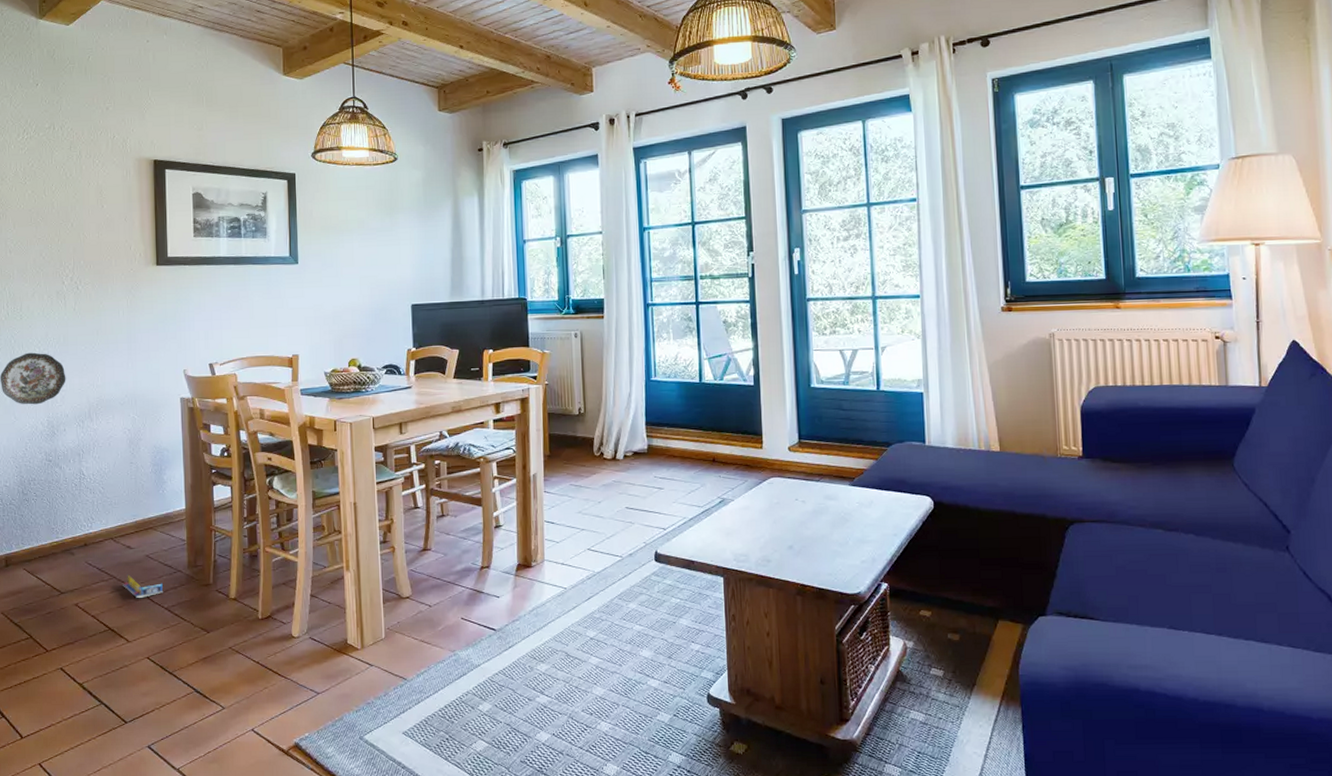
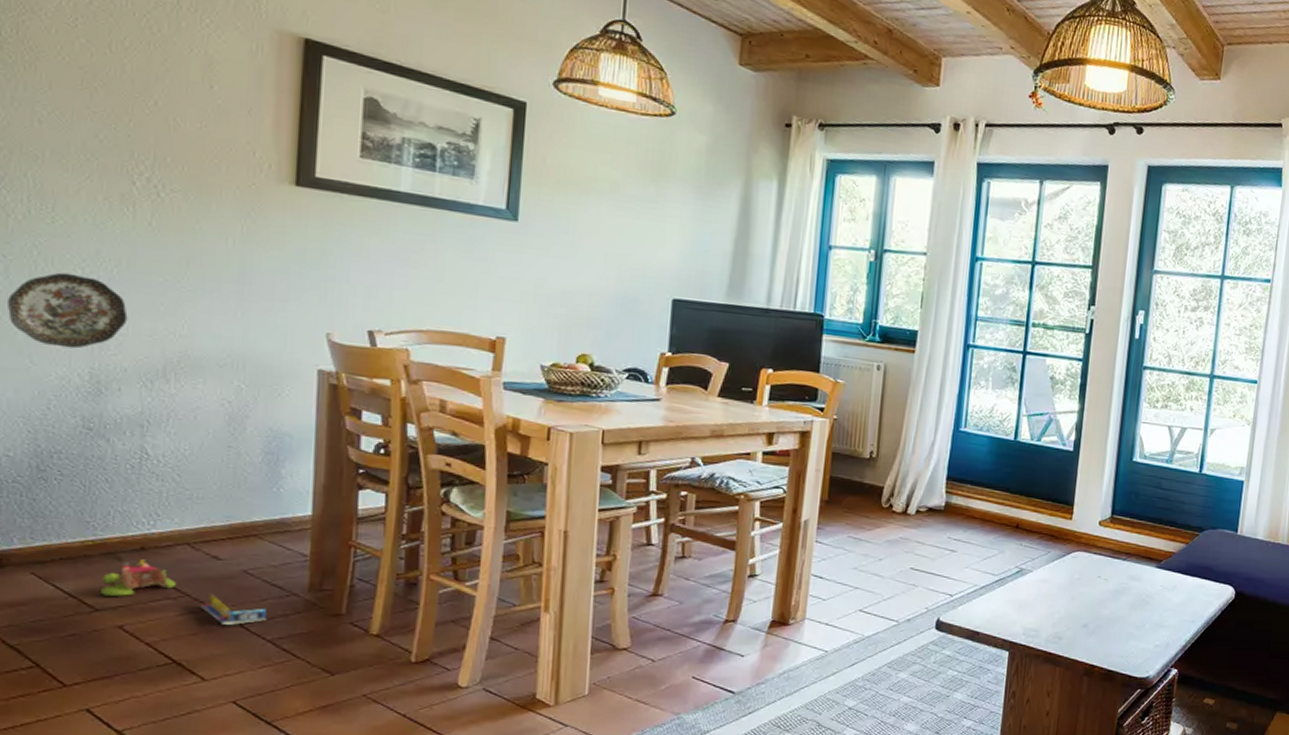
toy house: none [63,553,108,582] -> present [101,559,177,596]

